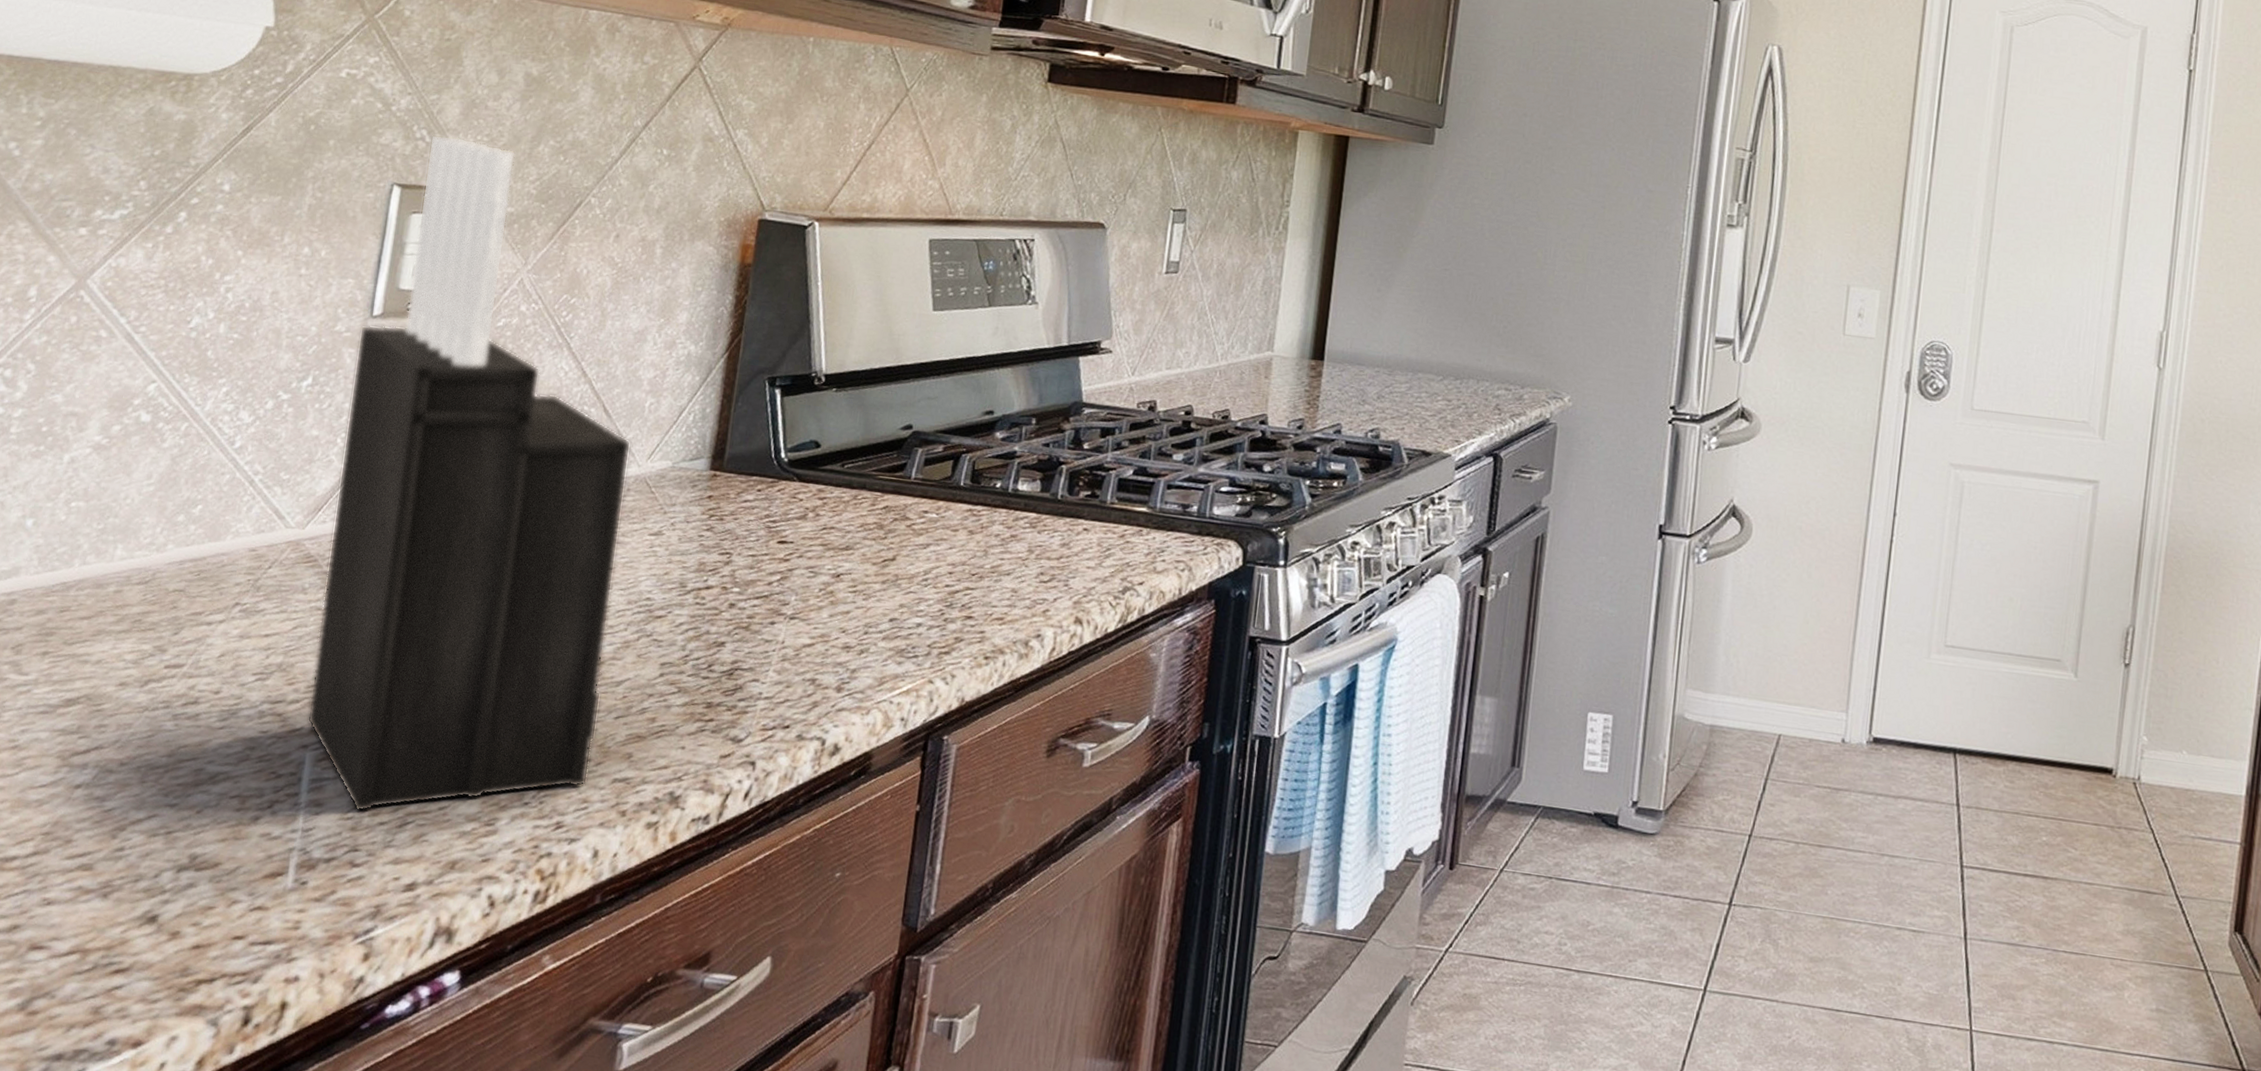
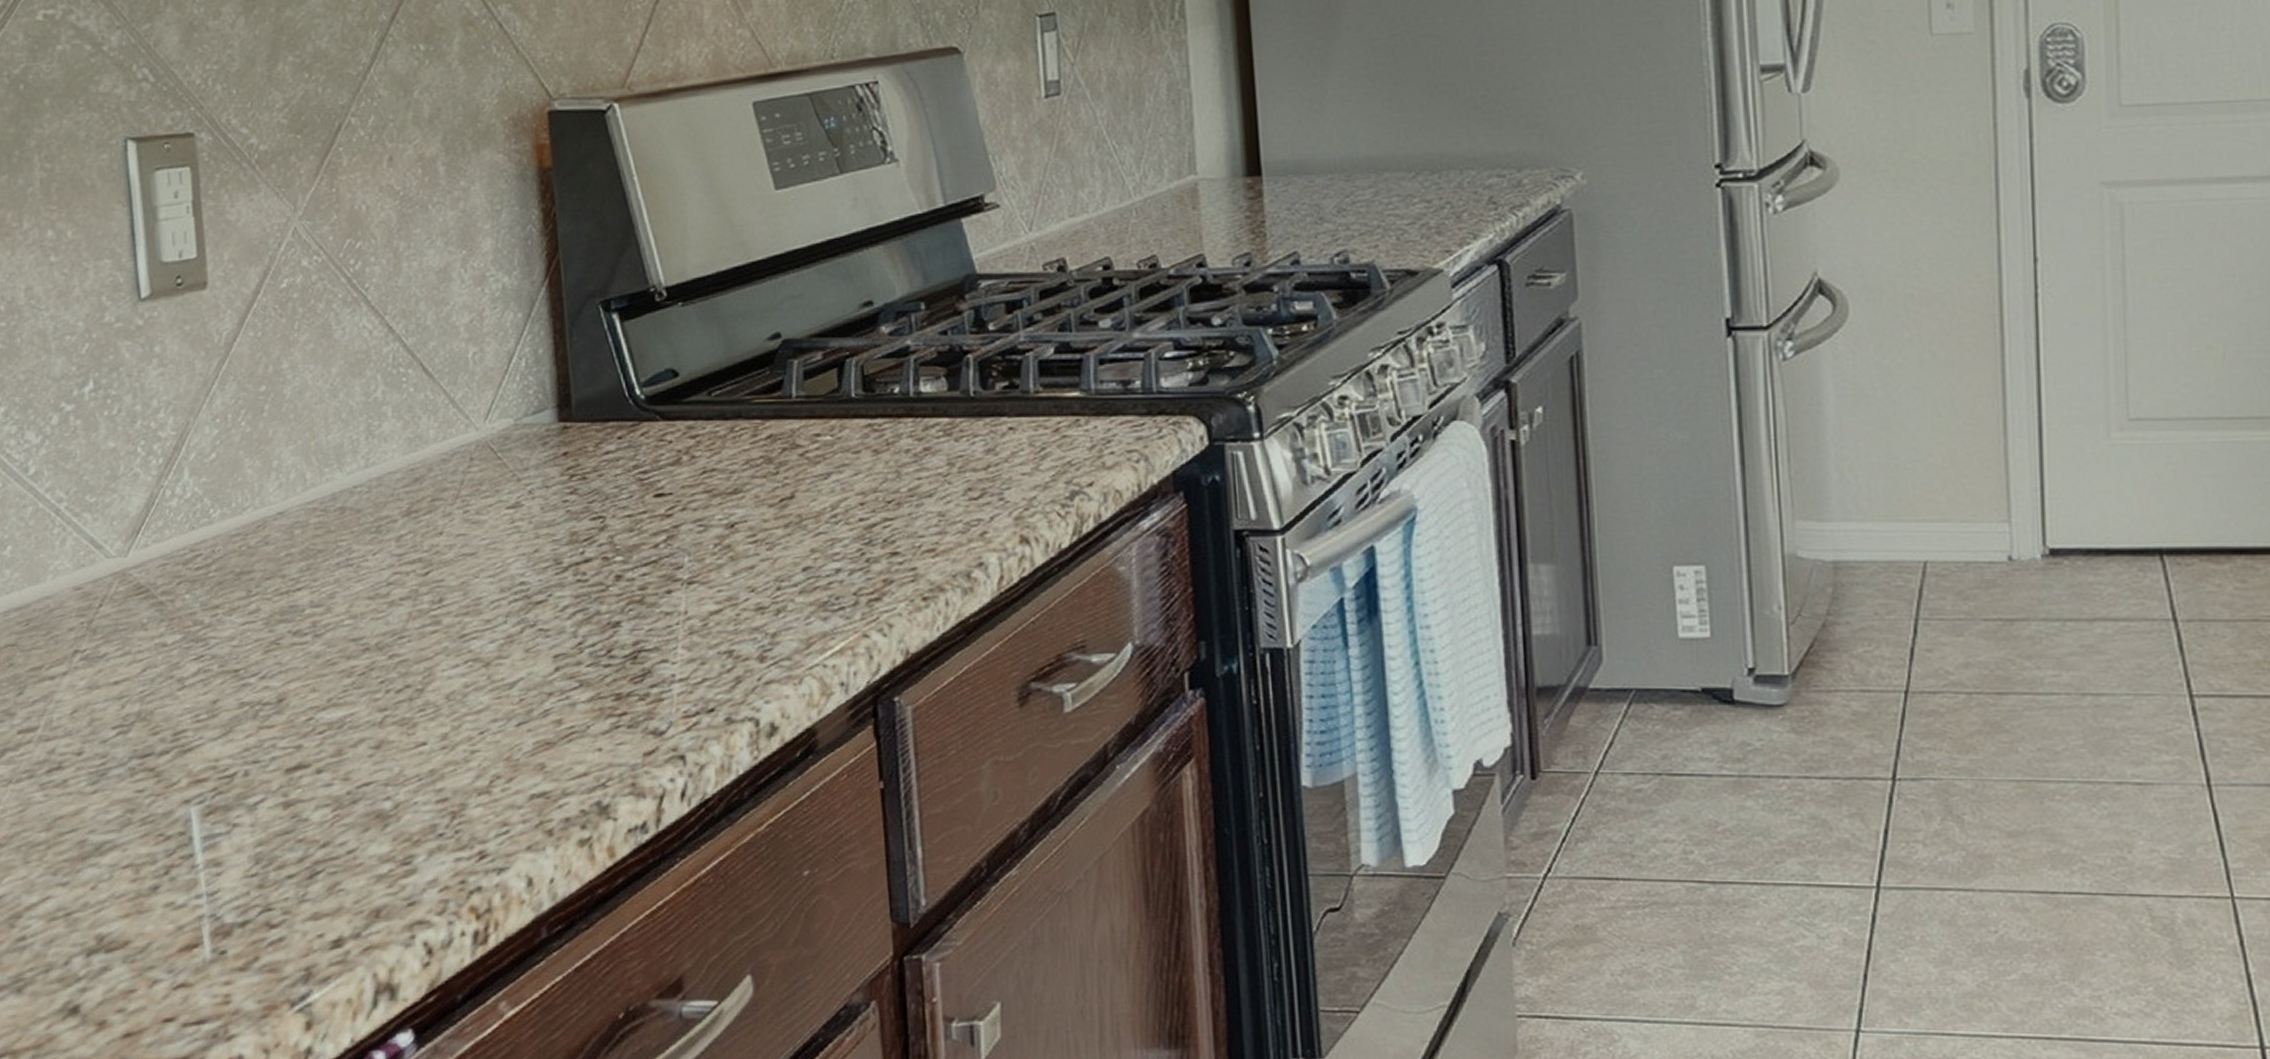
knife block: present [307,134,631,812] -> none [131,70,503,866]

